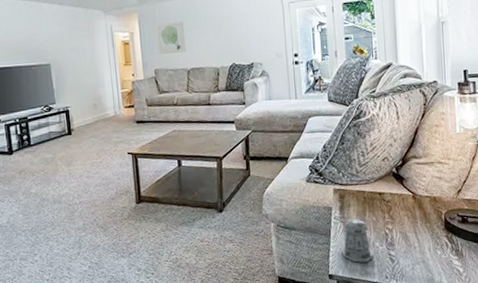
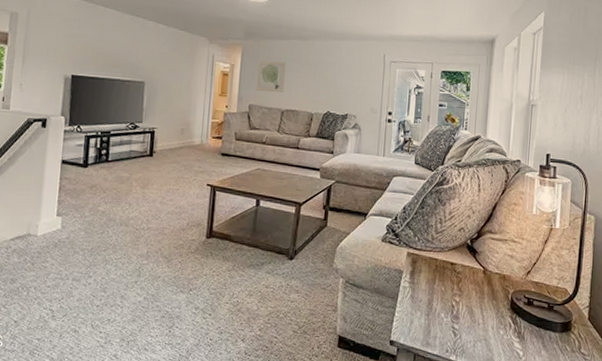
pepper shaker: present [333,217,374,263] -> none [403,281,438,332]

